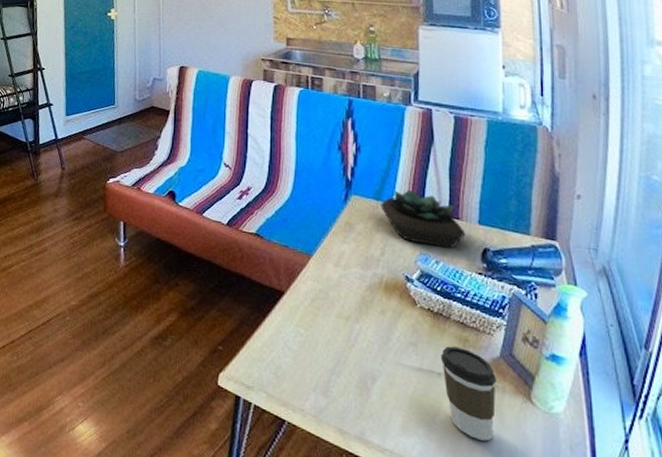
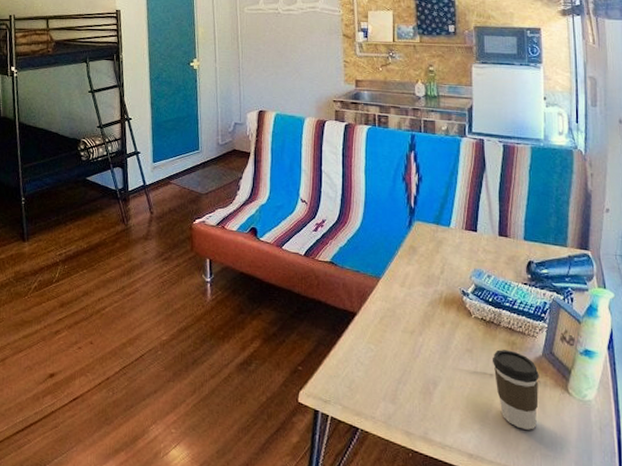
succulent plant: present [380,189,466,248] -> none [440,213,513,263]

